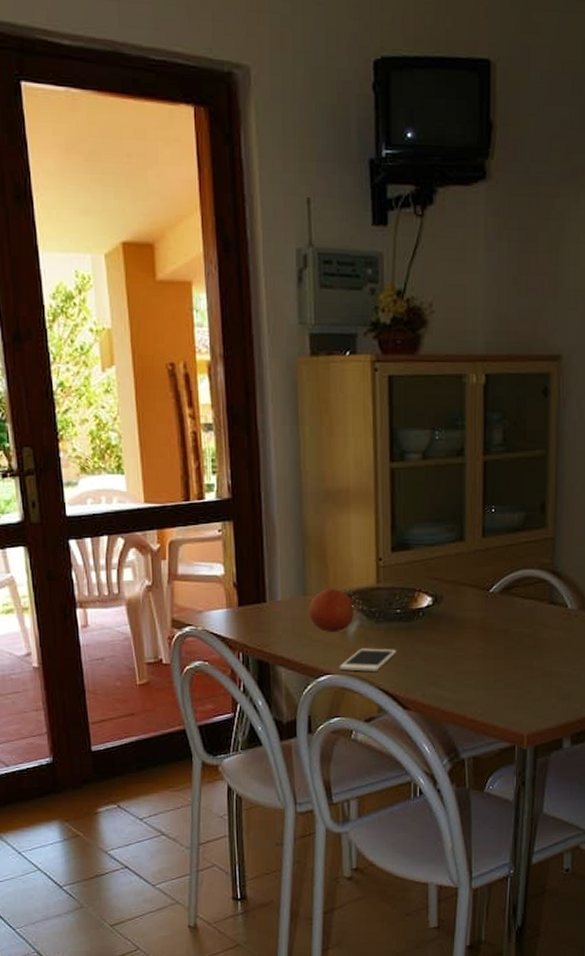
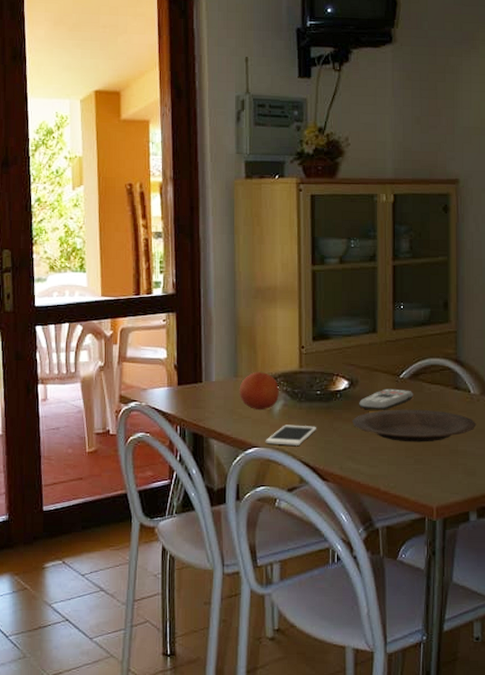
plate: none [436,627,573,665] -> present [352,409,477,442]
remote control: none [444,605,505,630] -> present [359,388,413,410]

